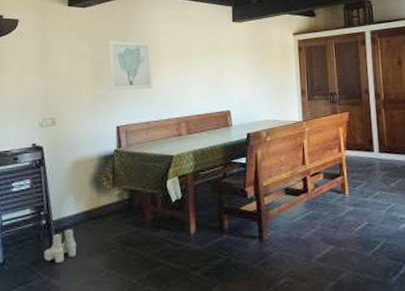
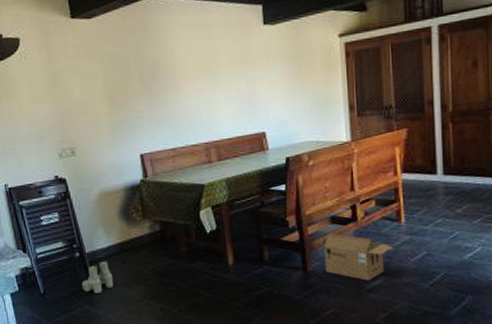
wall art: present [108,40,153,91] -> none [121,55,176,115]
cardboard box: none [271,204,340,250] -> present [316,234,394,281]

